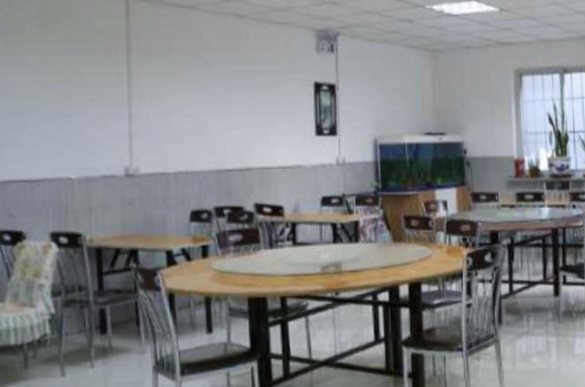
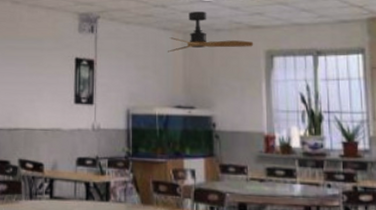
ceiling fan: none [416,27,503,74] -> present [168,12,254,53]

